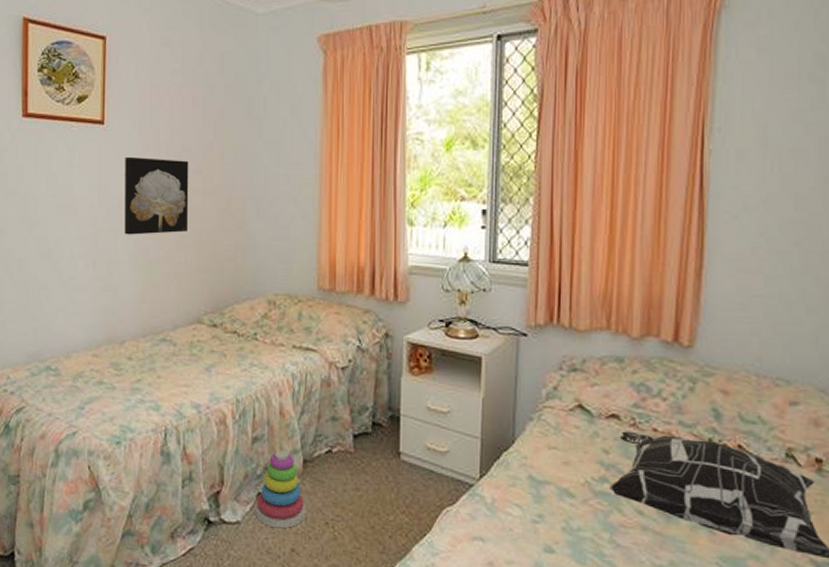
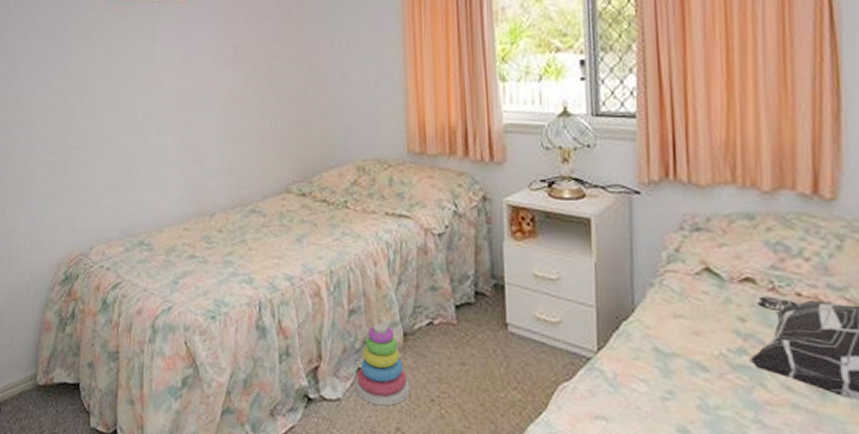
wall art: present [125,156,189,235] -> none [206,28,272,106]

